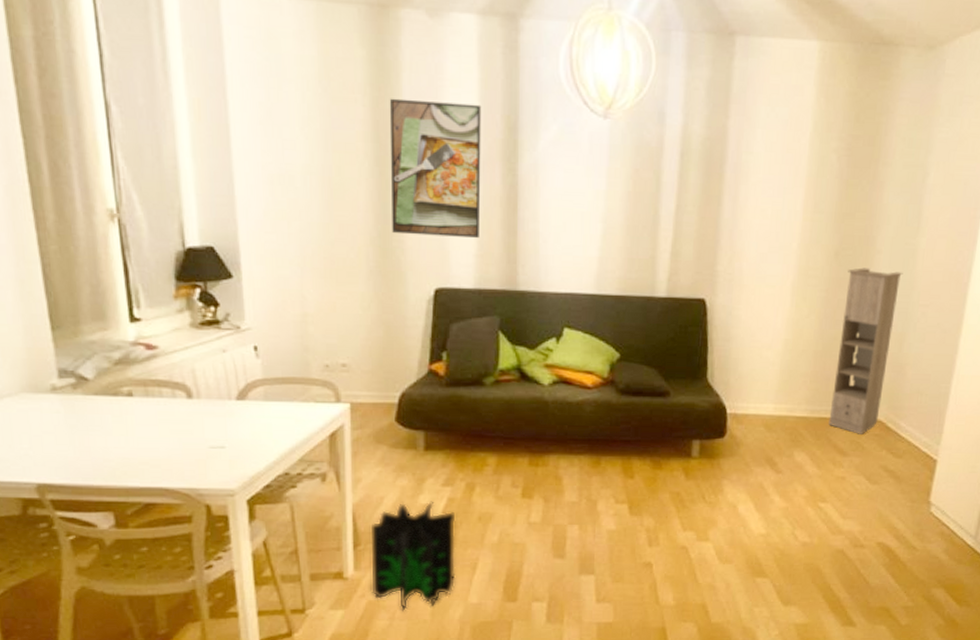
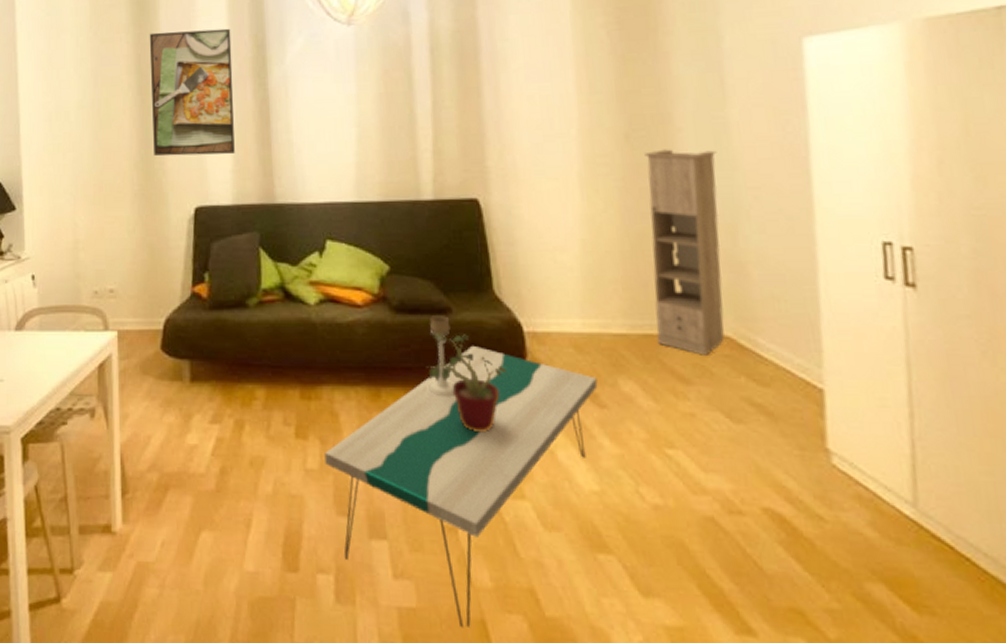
decorative plant: present [369,501,456,612] -> none [137,441,229,579]
coffee table: none [547,423,778,634] -> present [324,345,598,628]
candle holder: none [641,398,667,465] -> present [427,316,455,398]
potted plant: none [643,413,709,491] -> present [427,334,507,431]

